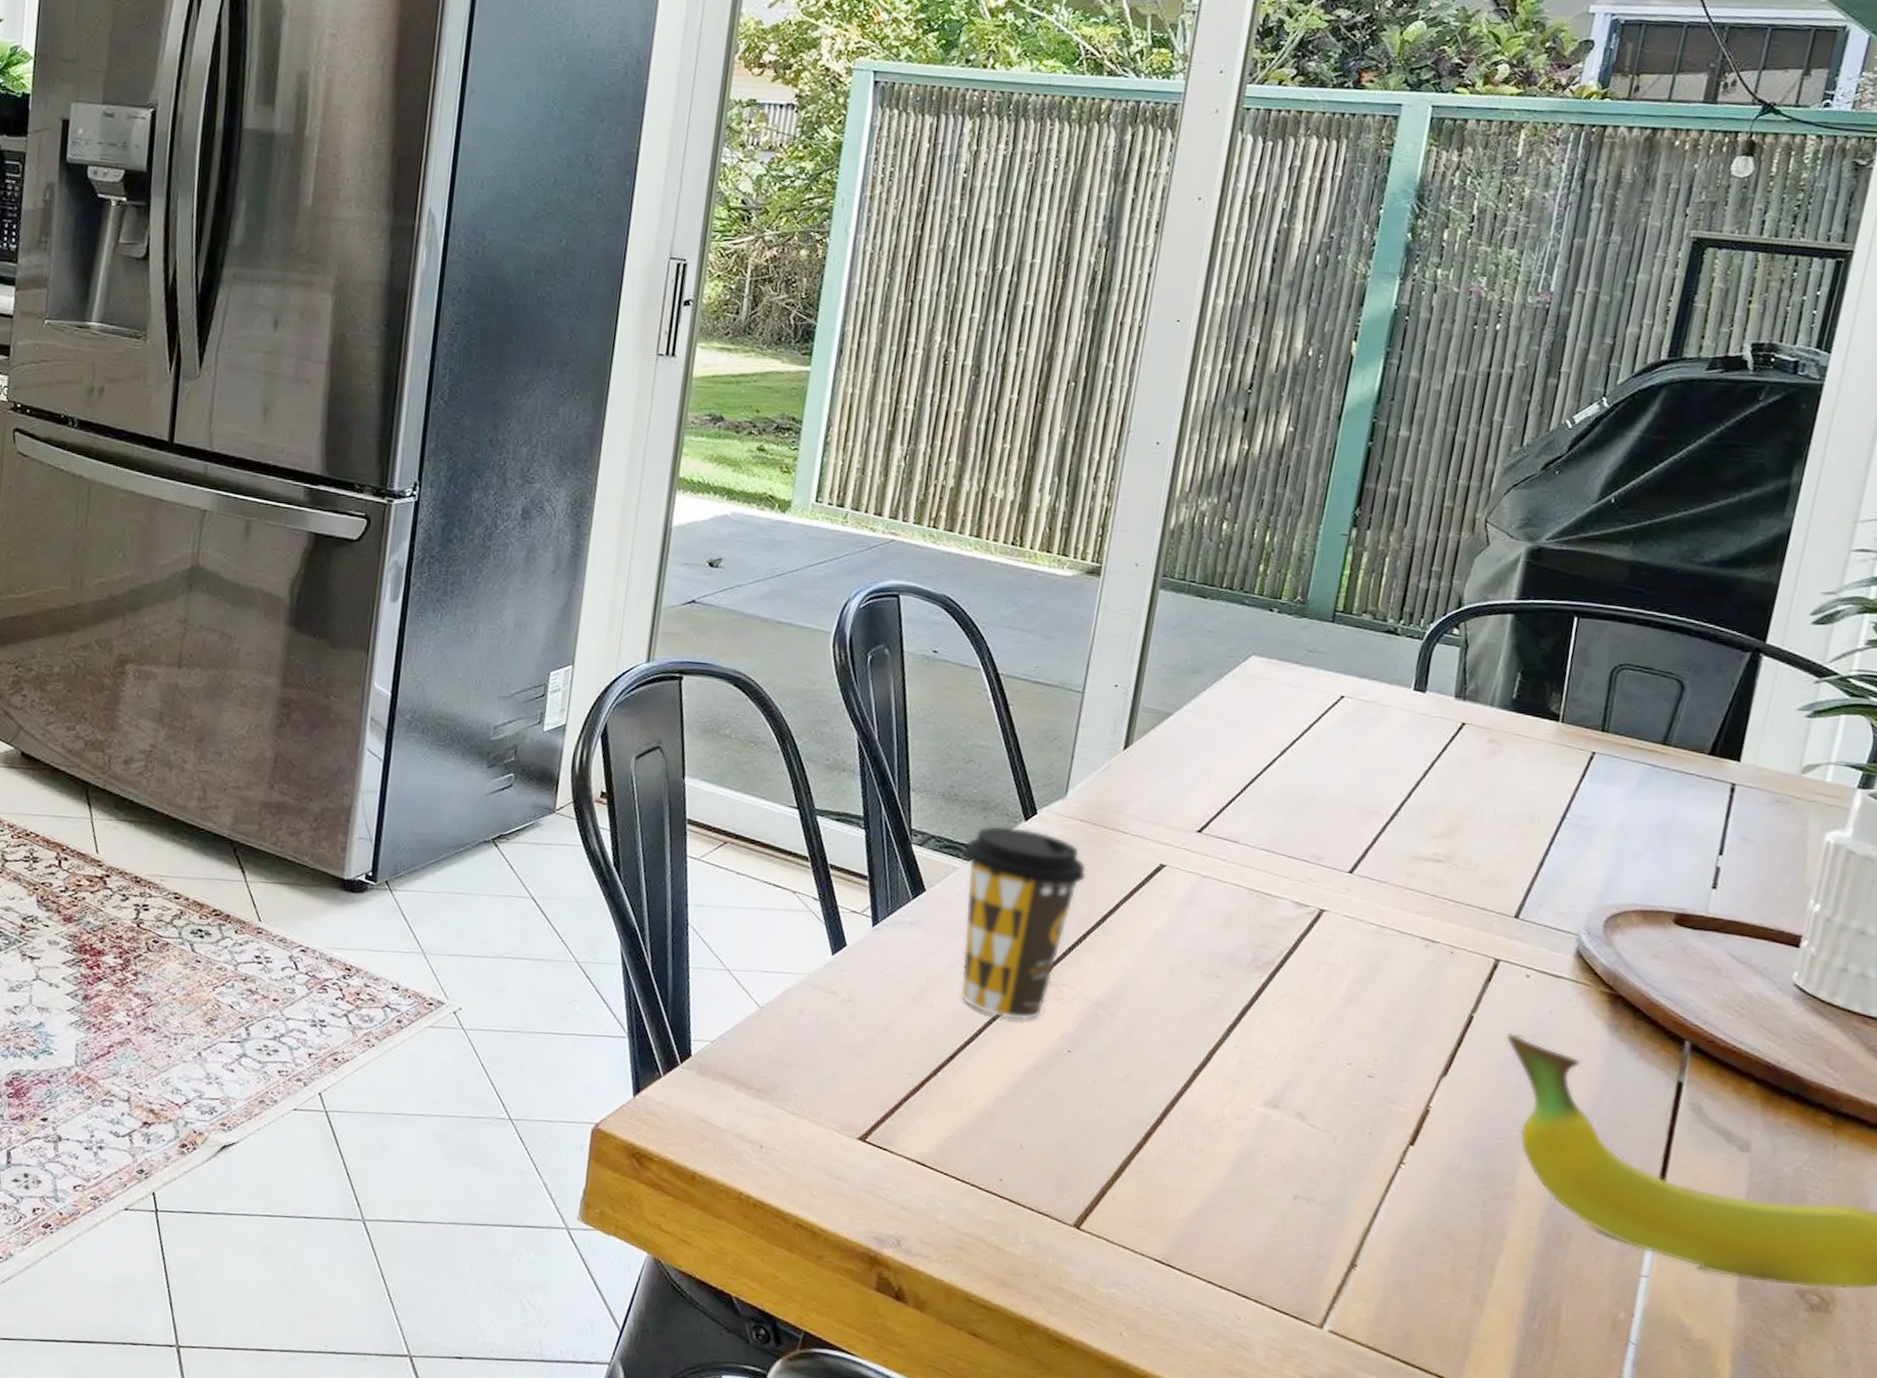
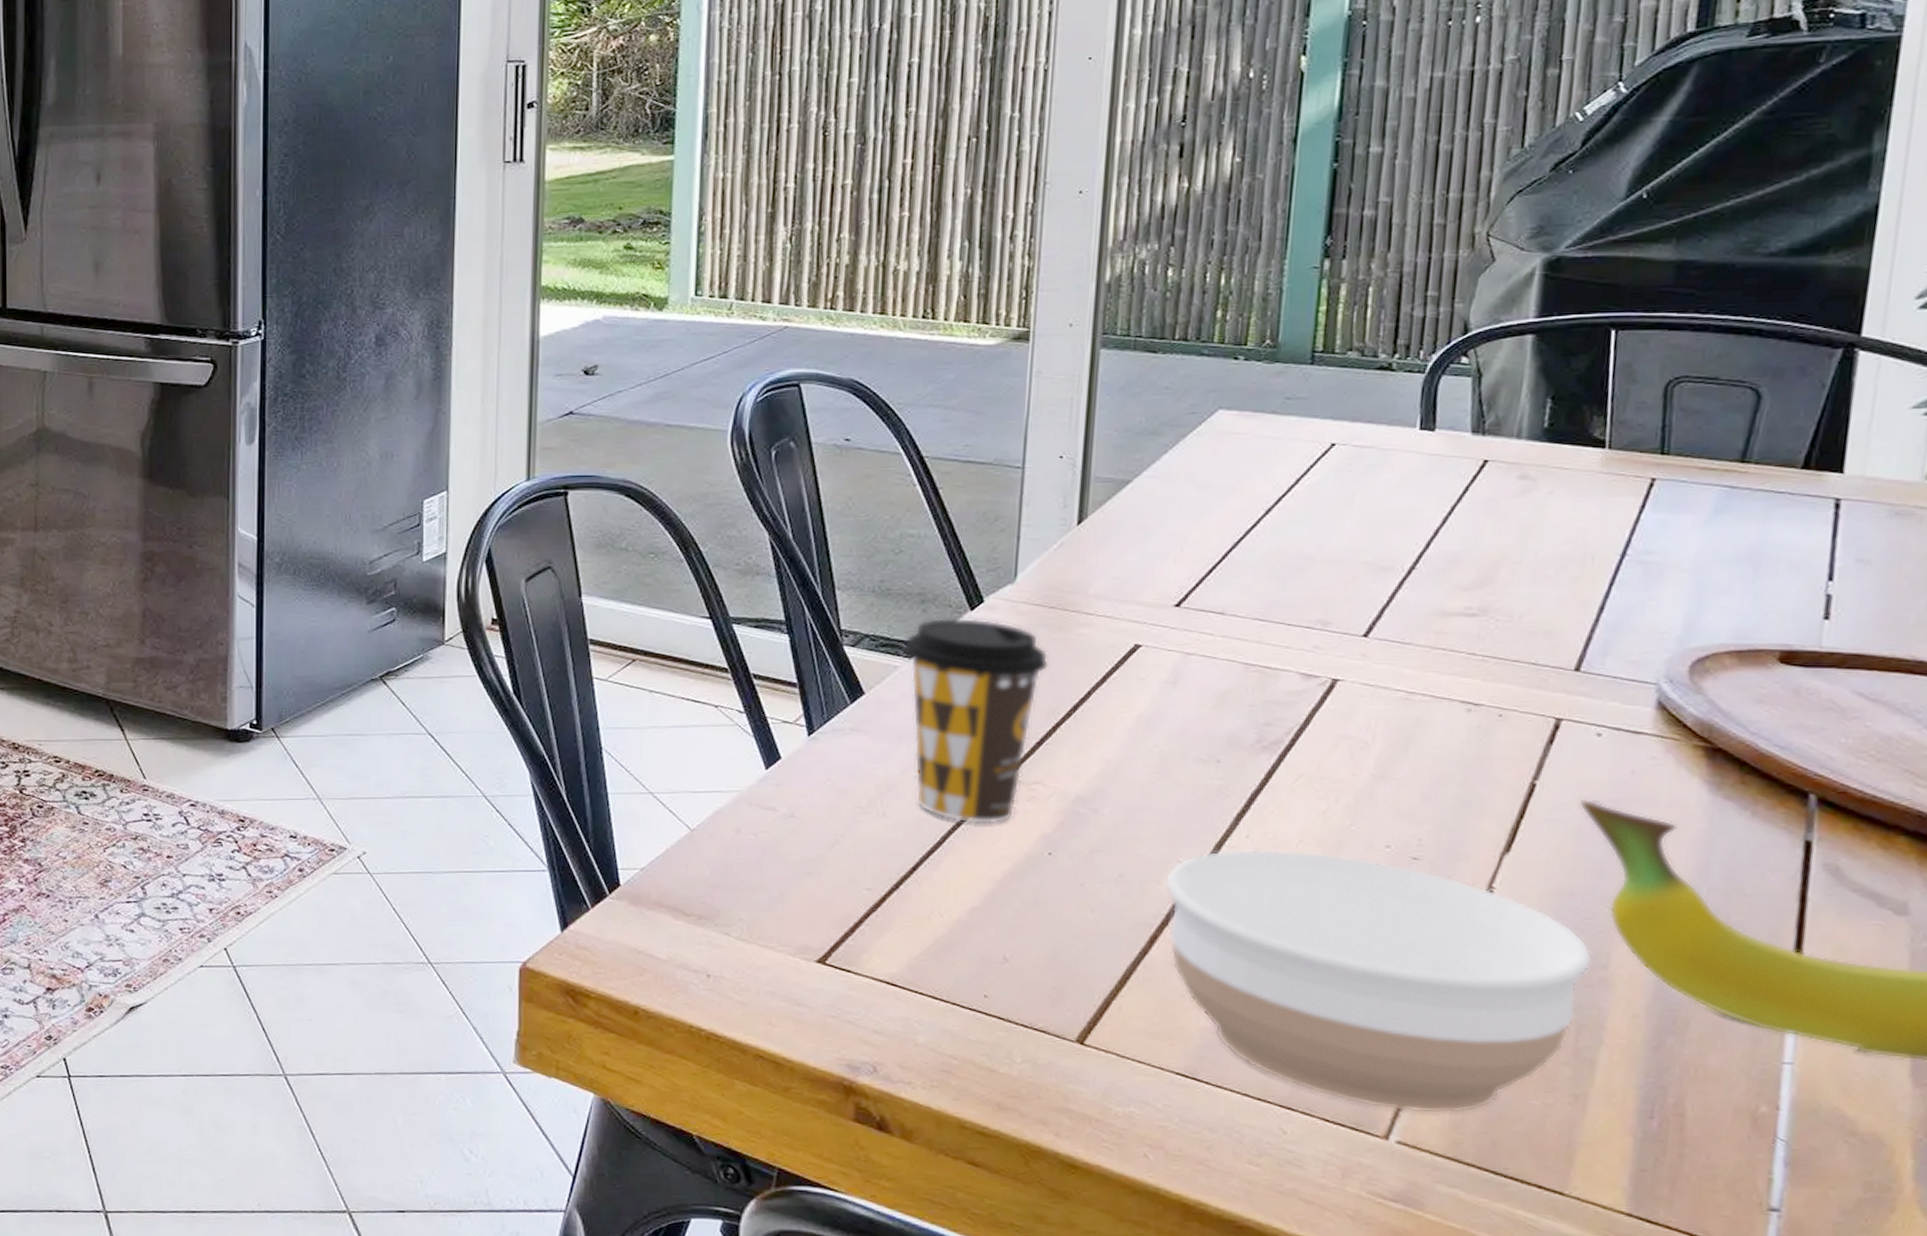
bowl: none [1161,1057,1503,1308] -> present [1164,849,1593,1114]

